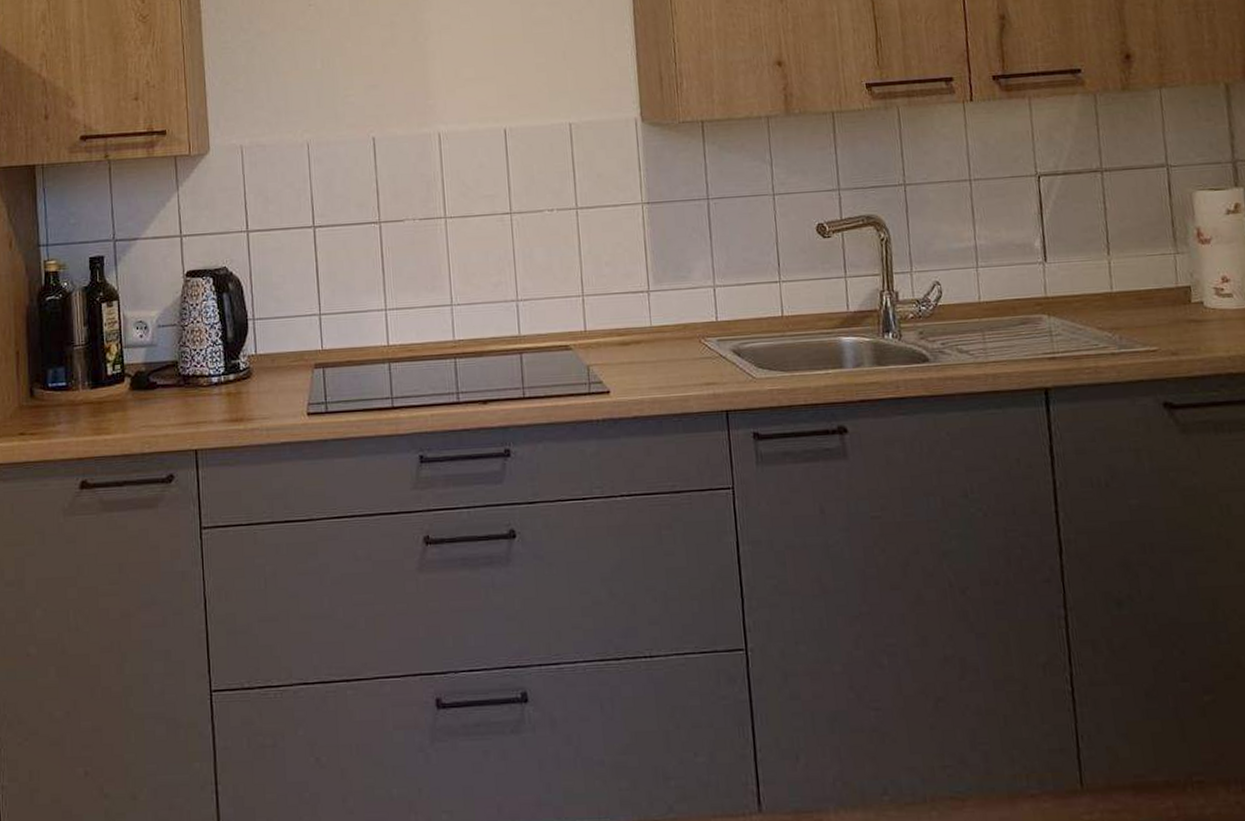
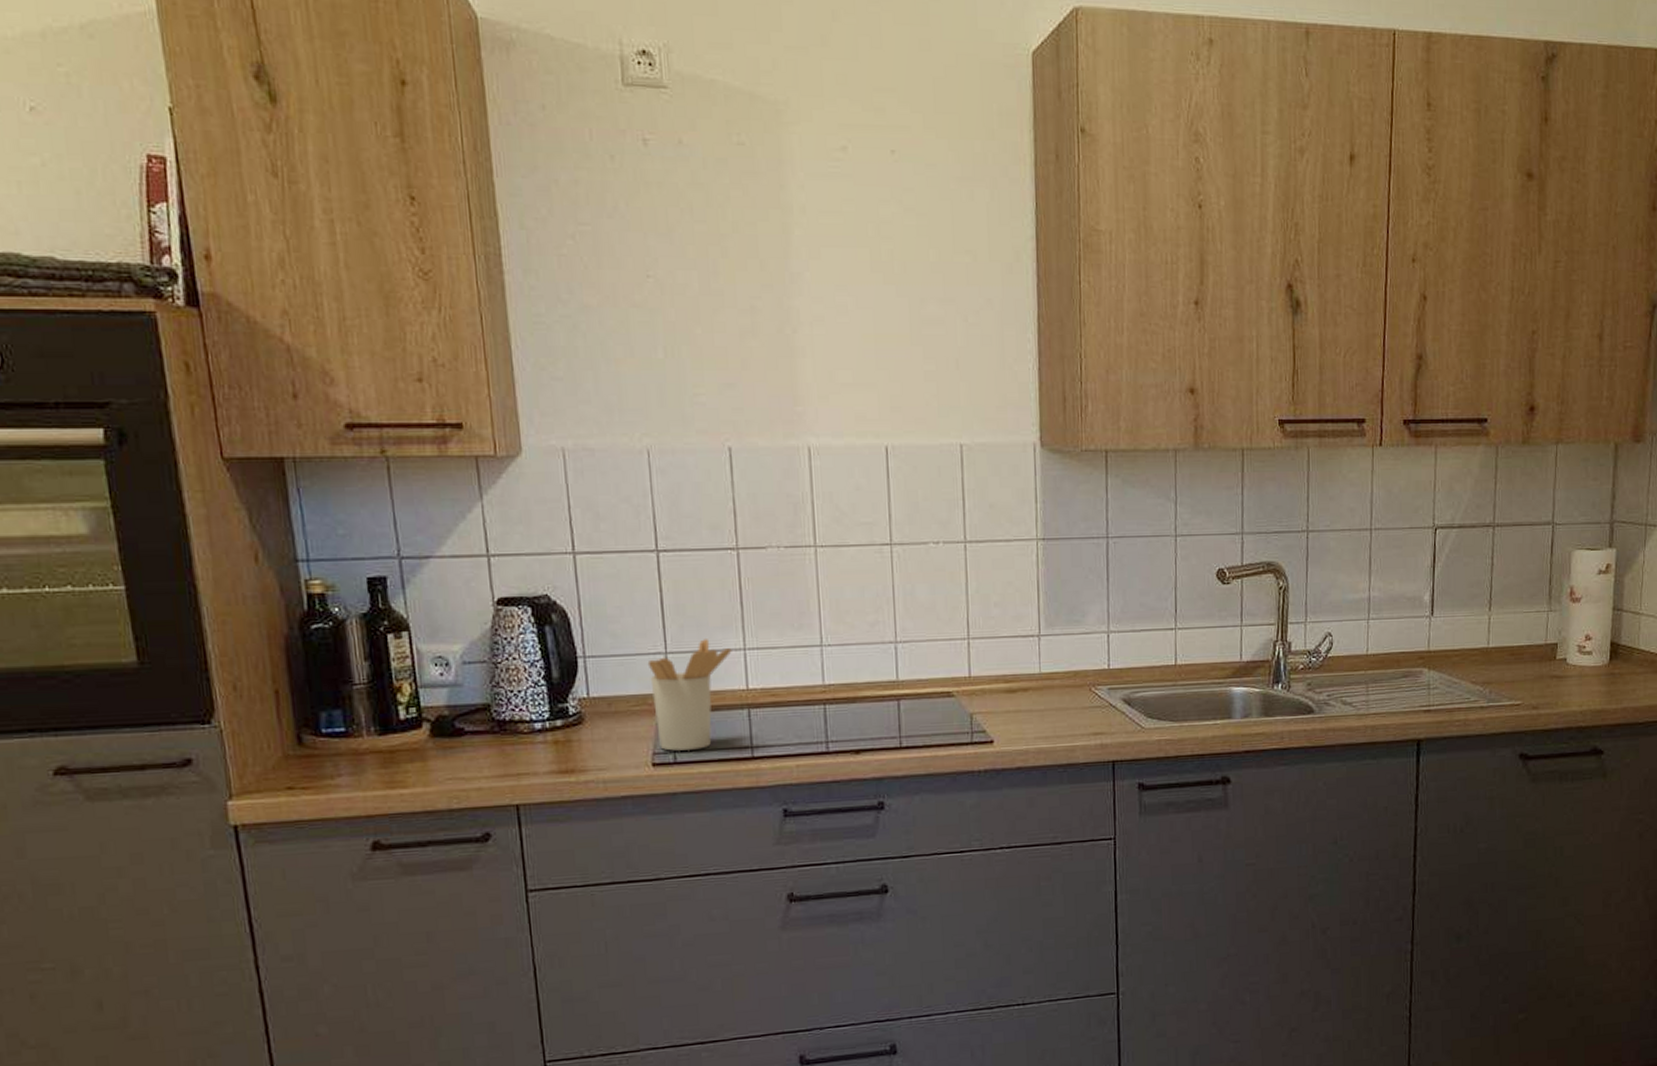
utensil holder: none [304,301,375,402] -> present [647,639,732,751]

